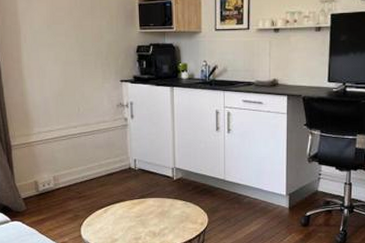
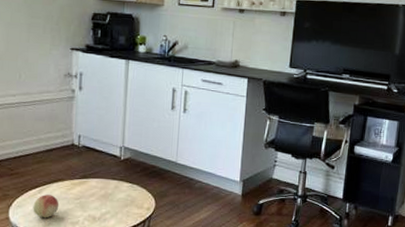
fruit: none [100,214,123,235] -> present [33,195,59,219]

